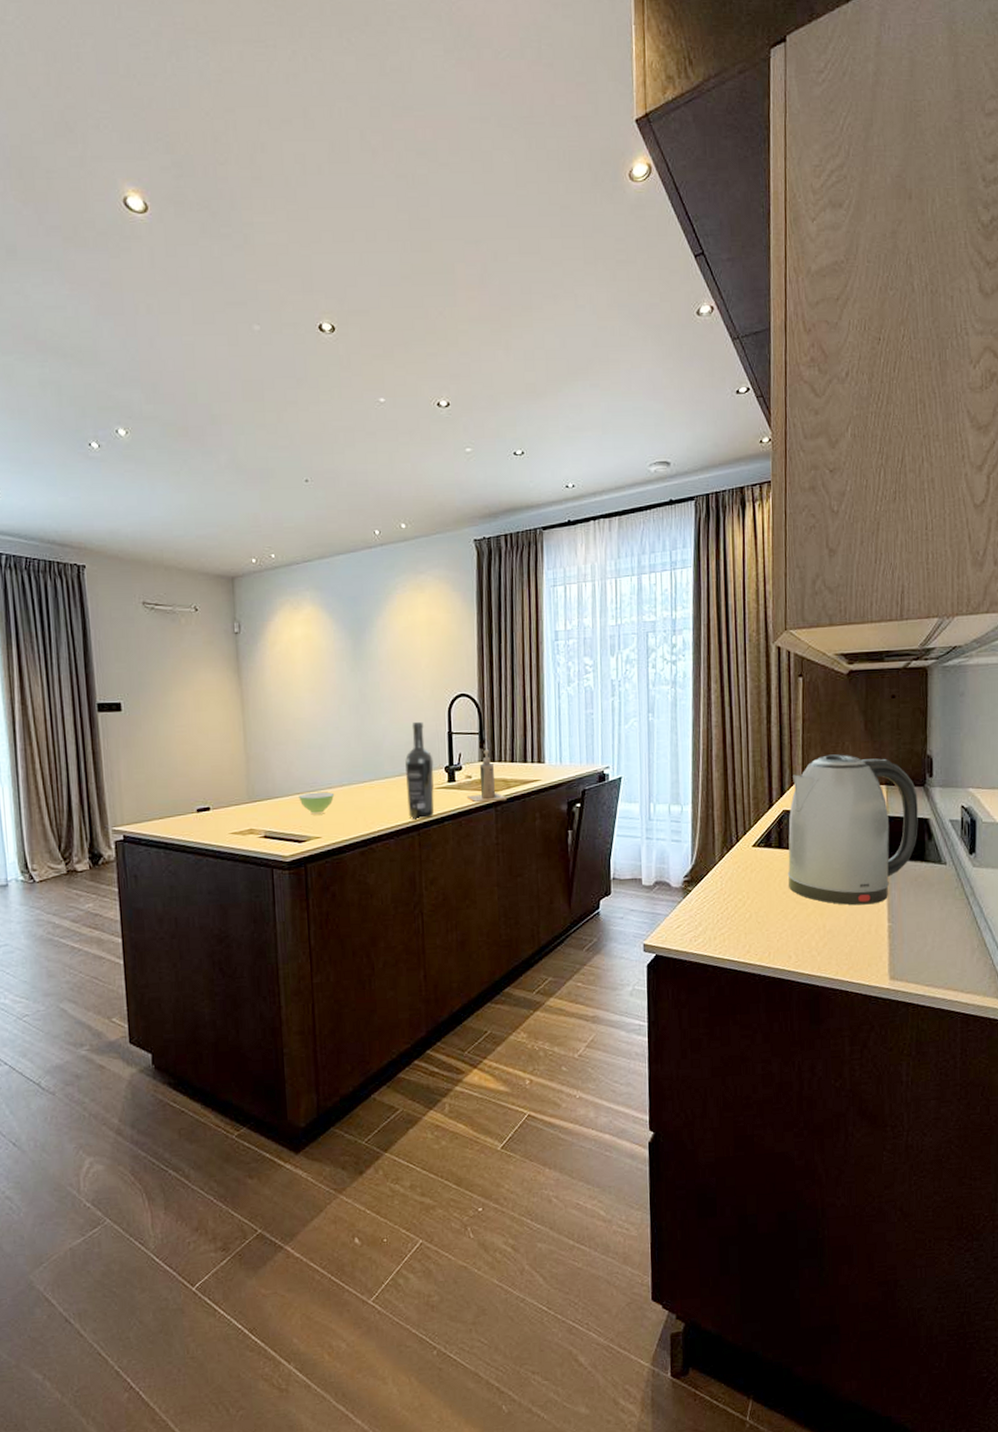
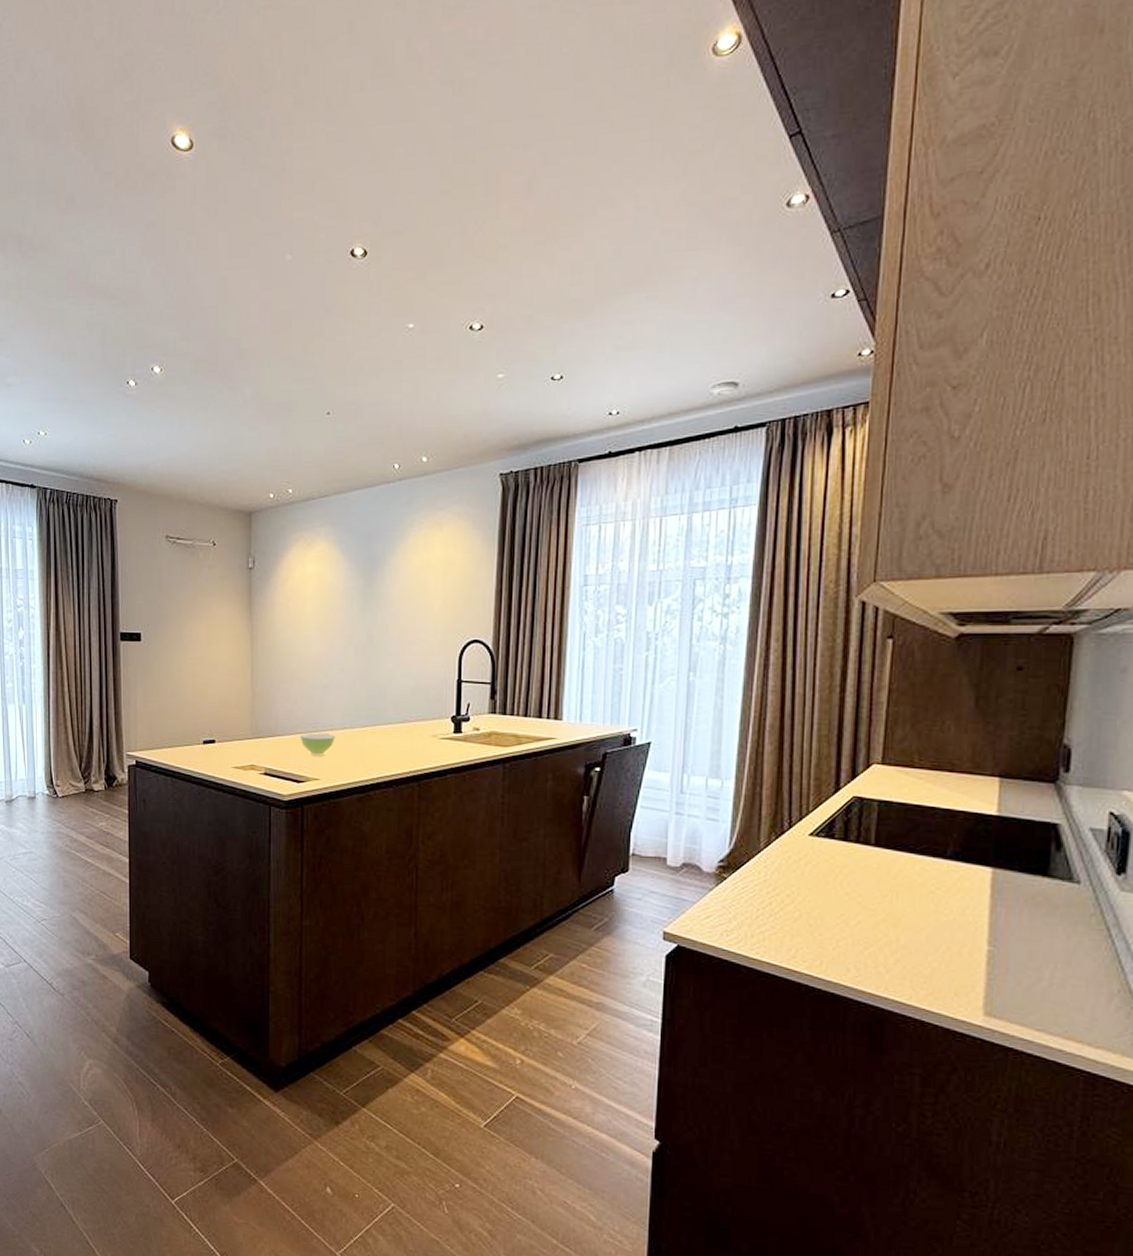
wine bottle: present [405,721,435,820] -> none [410,666,440,770]
soap dispenser: present [466,749,507,803] -> none [472,701,517,758]
kettle: present [787,754,918,905] -> none [852,734,1045,921]

